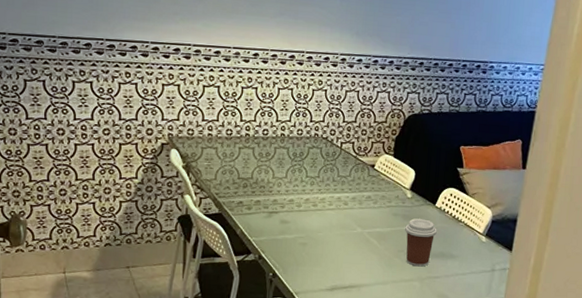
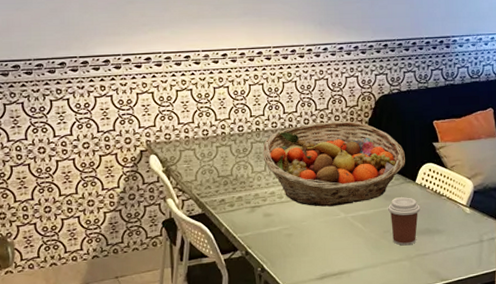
fruit basket: none [285,135,428,221] -> present [262,121,405,207]

